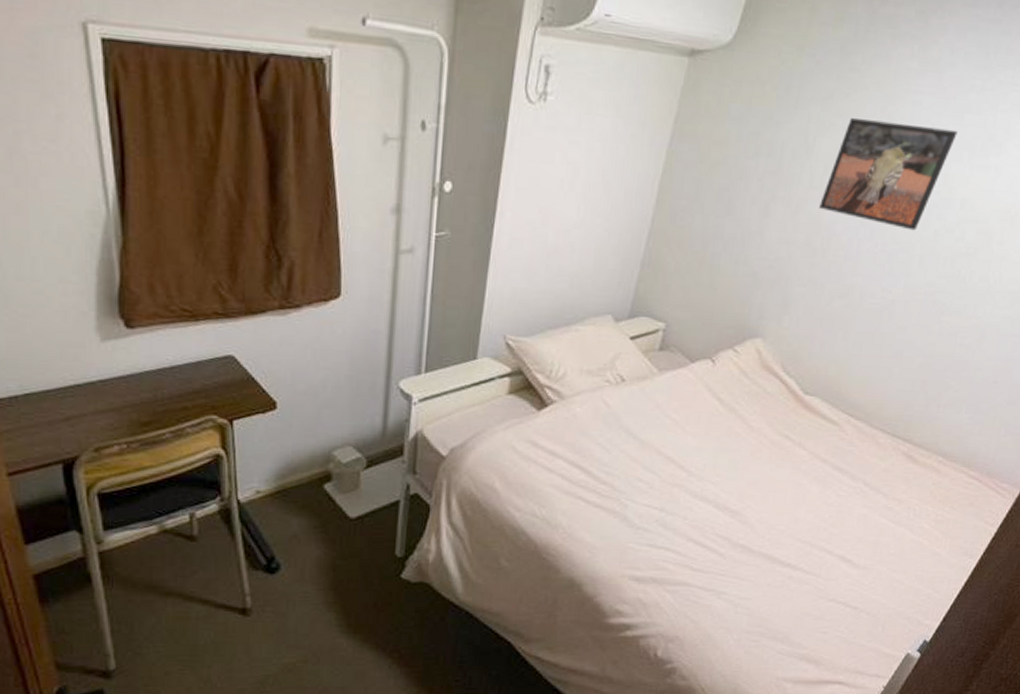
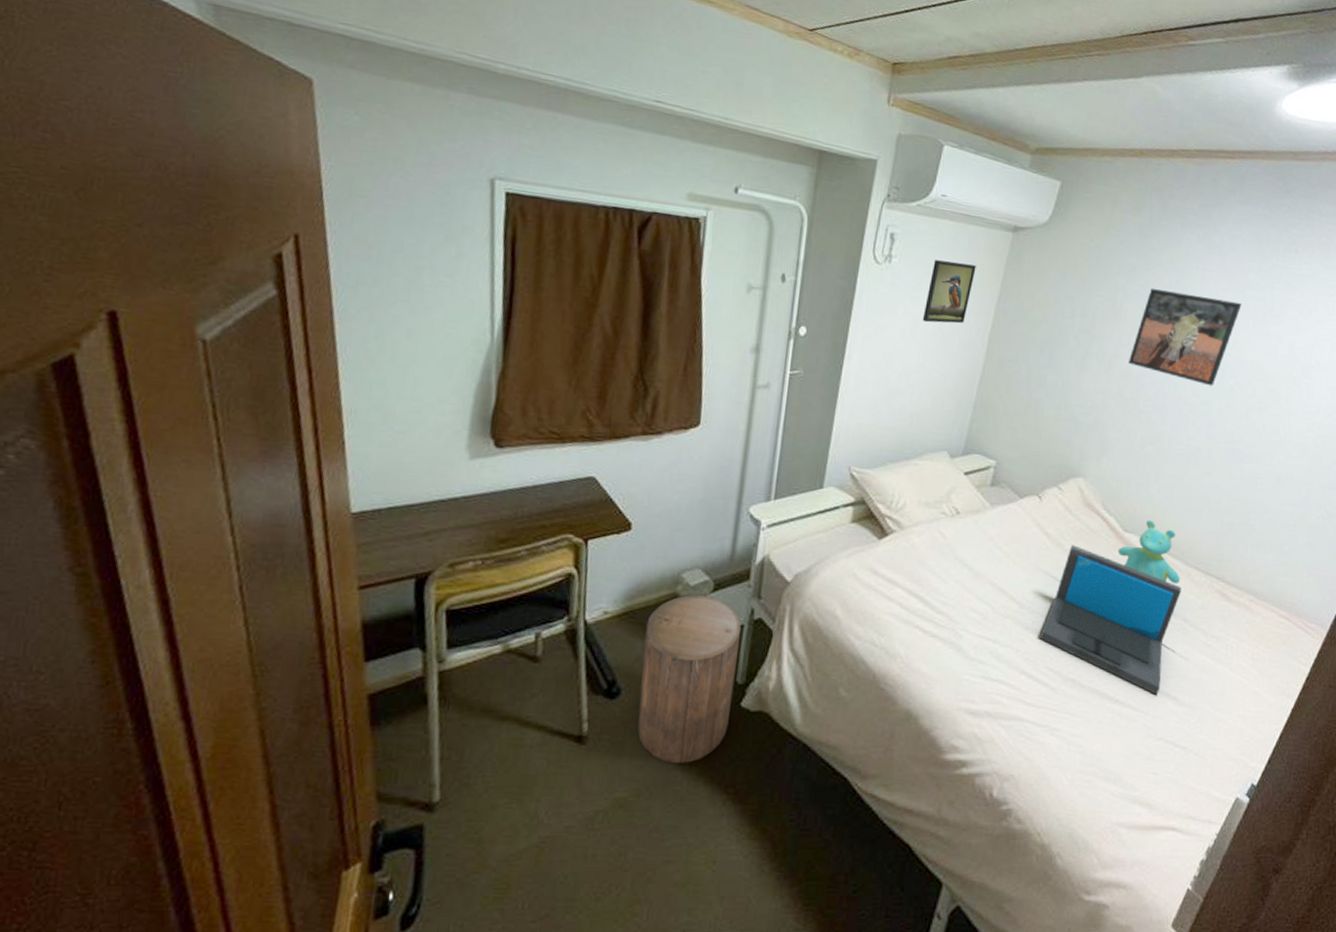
stool: none [299,471,398,631] -> present [637,594,742,763]
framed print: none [583,95,645,171] -> present [922,260,976,324]
laptop: none [709,410,864,558] -> present [1040,545,1181,695]
teddy bear: none [796,381,863,448] -> present [1117,519,1180,584]

